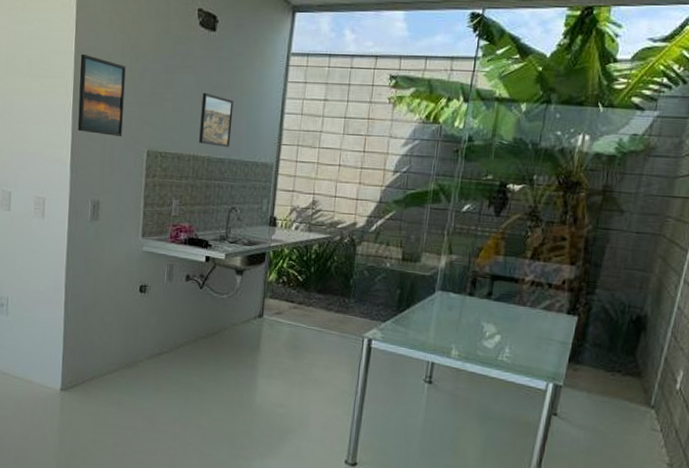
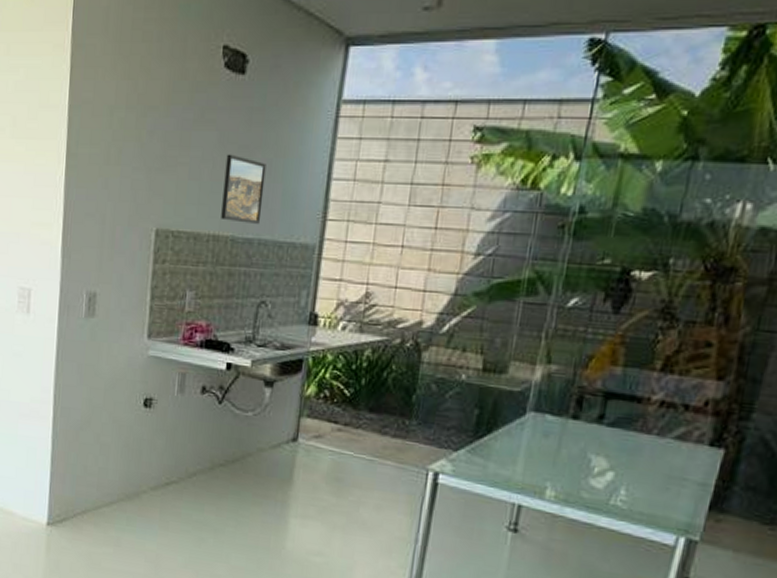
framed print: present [77,54,126,136] -> none [70,108,131,211]

